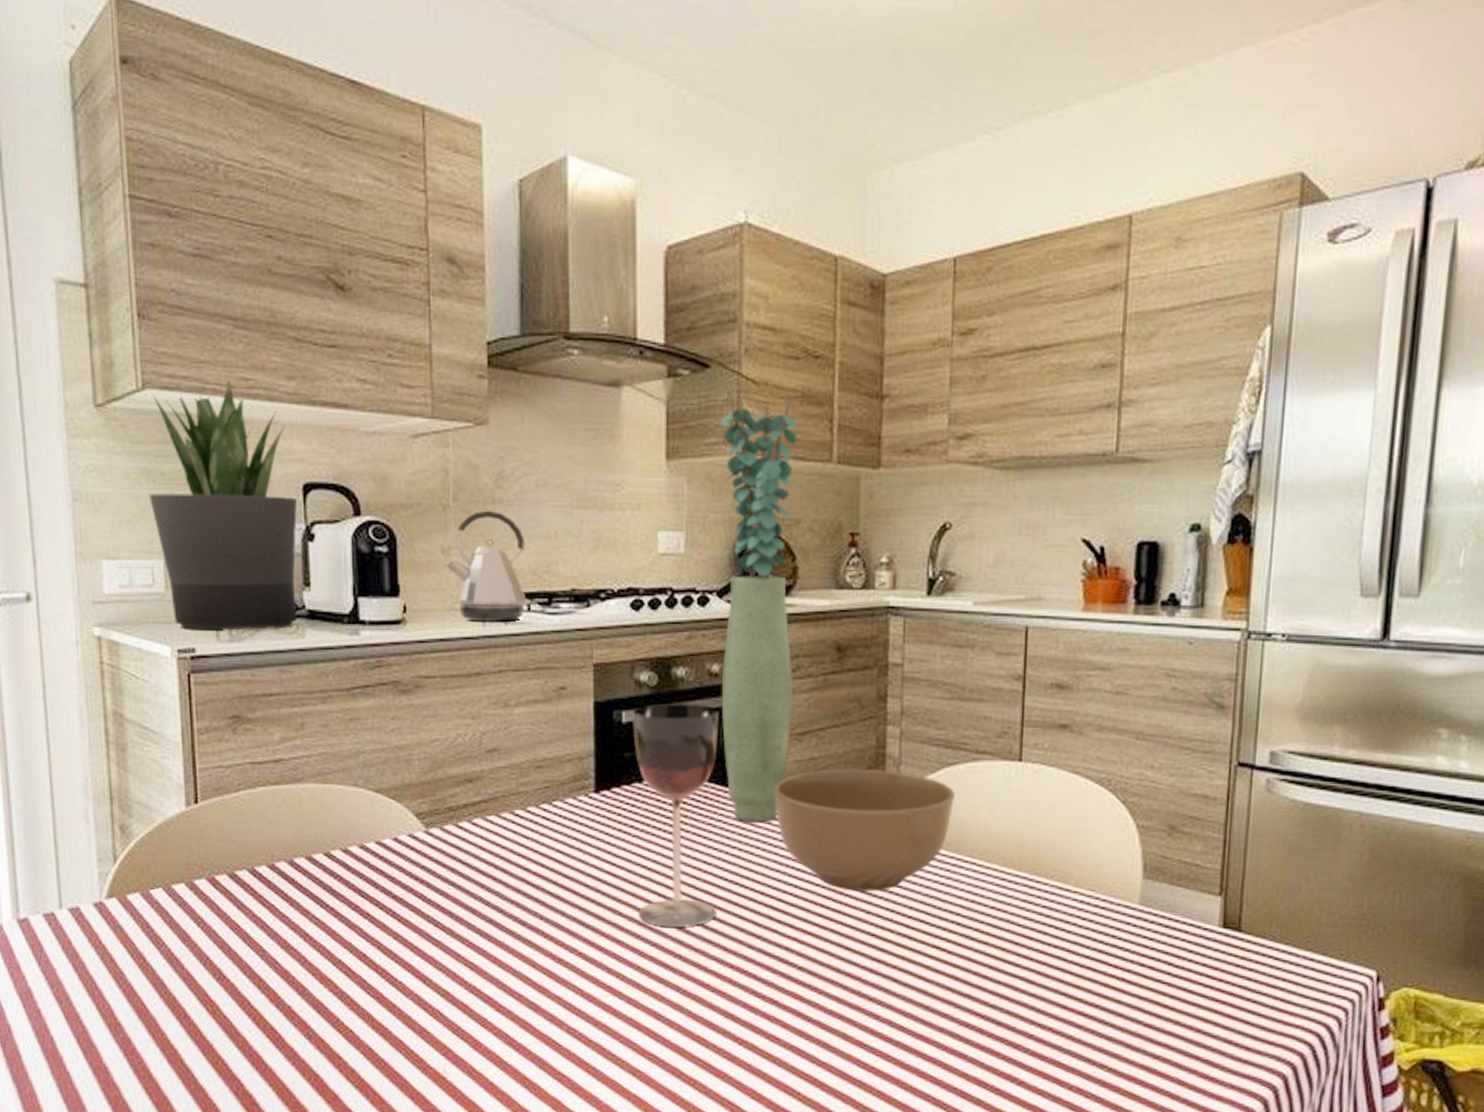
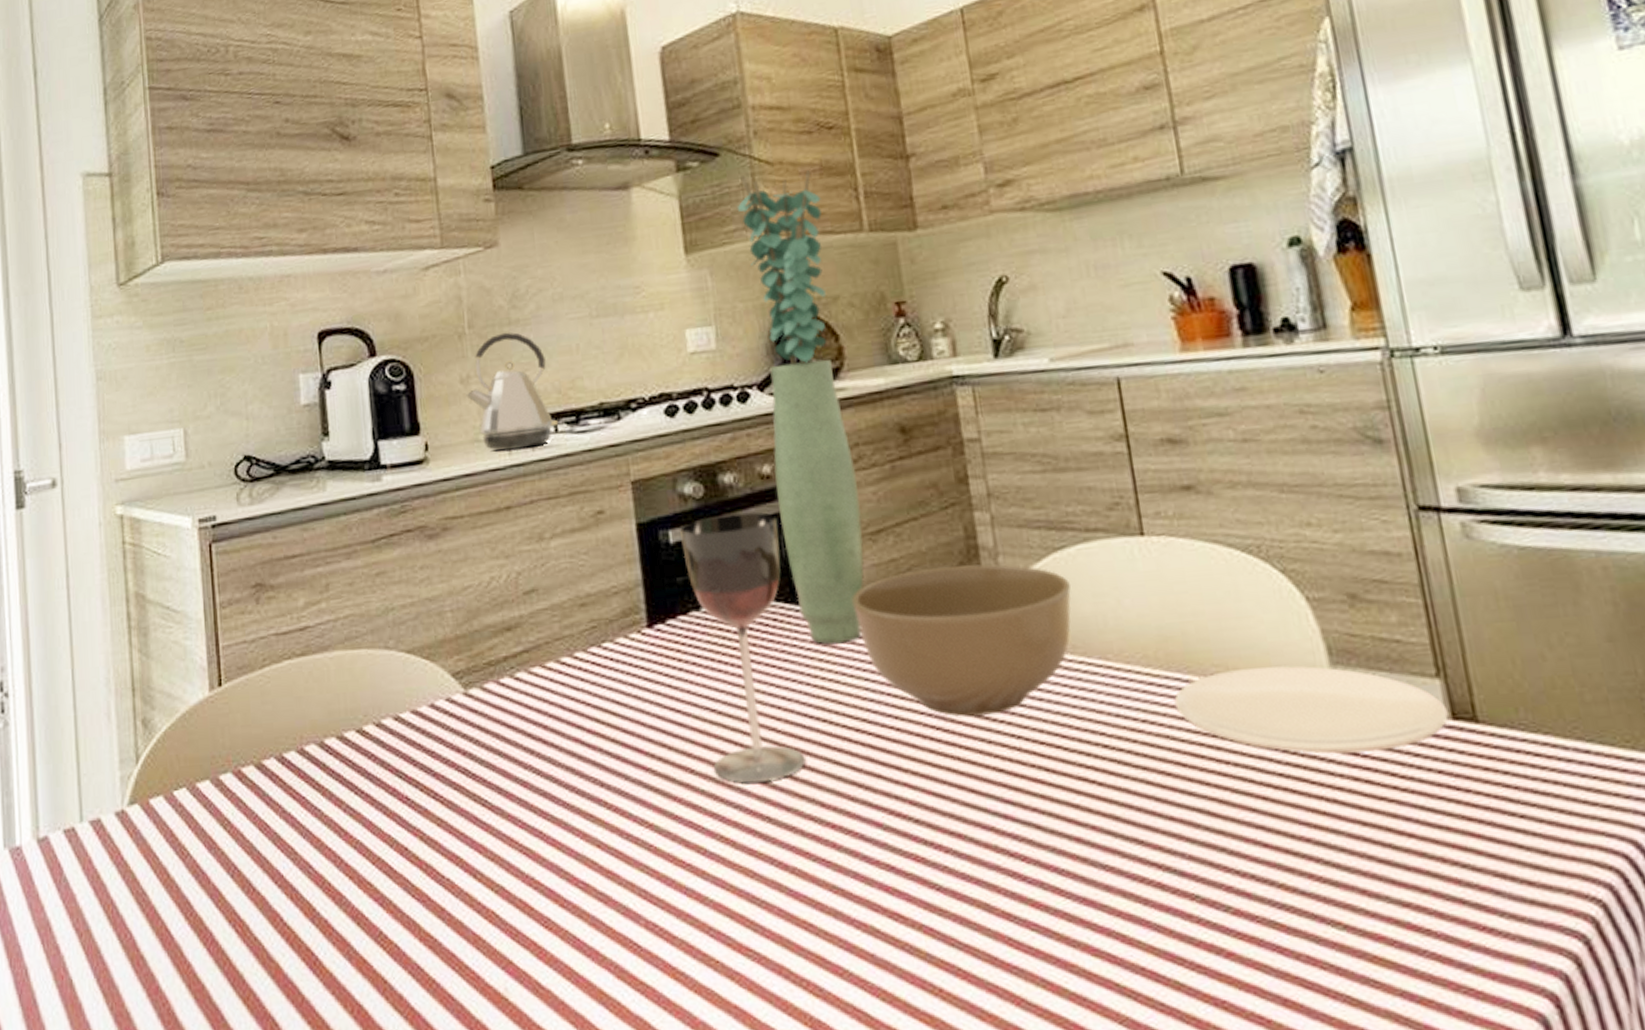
planter: present [149,380,298,631] -> none [169,241,317,497]
plate: none [1018,874,1221,946] -> present [1174,665,1449,754]

